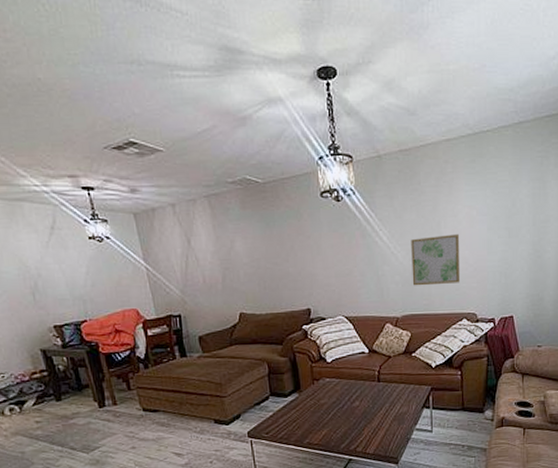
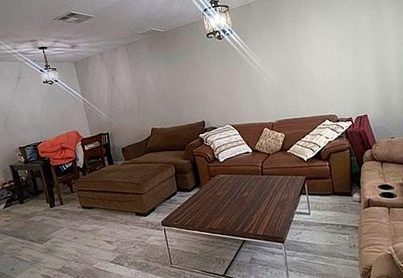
wall art: present [411,234,461,286] -> none [278,55,321,98]

